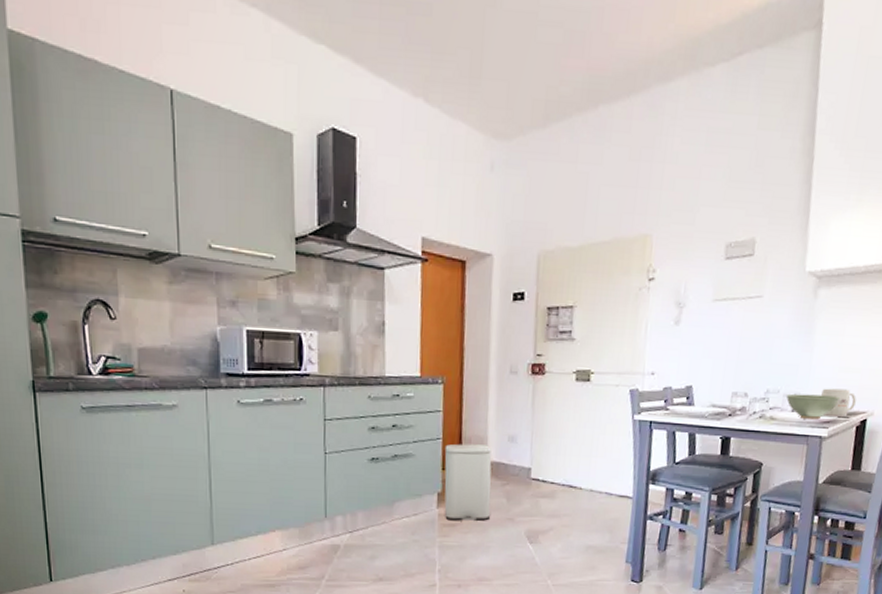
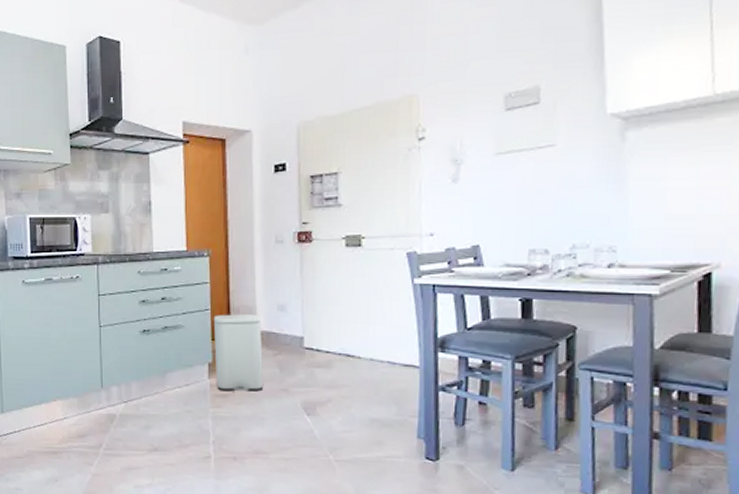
bowl: present [785,393,841,420] -> none [598,247,672,275]
mug: present [821,388,857,418] -> none [645,239,694,272]

